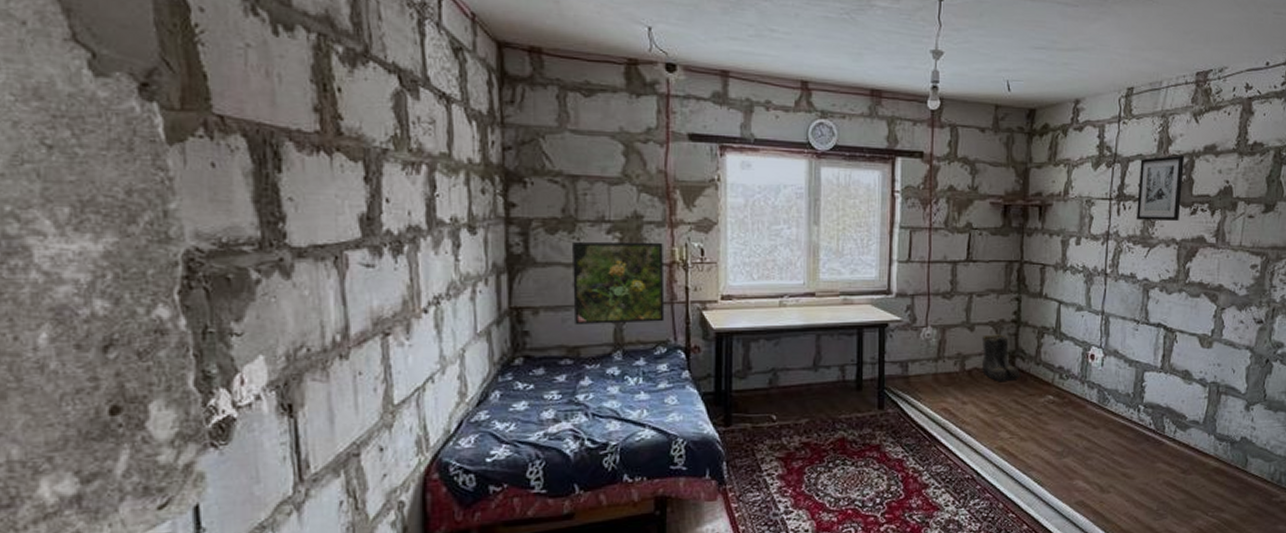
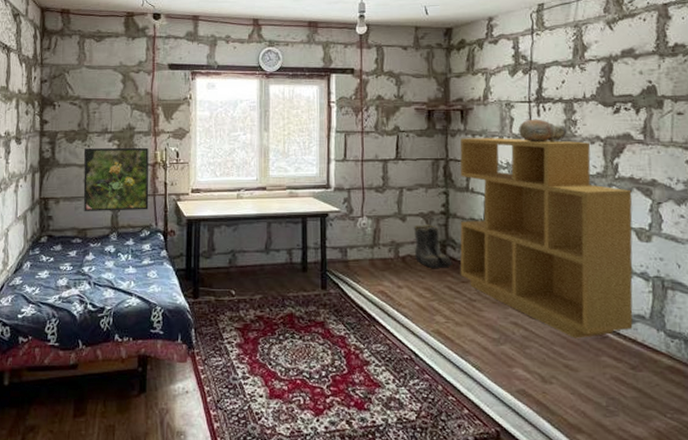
shelving unit: none [1028,238,1200,447] -> present [460,138,633,339]
ceramic vessel: none [1097,218,1144,245] -> present [519,119,567,143]
wall art: present [1136,155,1185,222] -> none [556,59,603,121]

